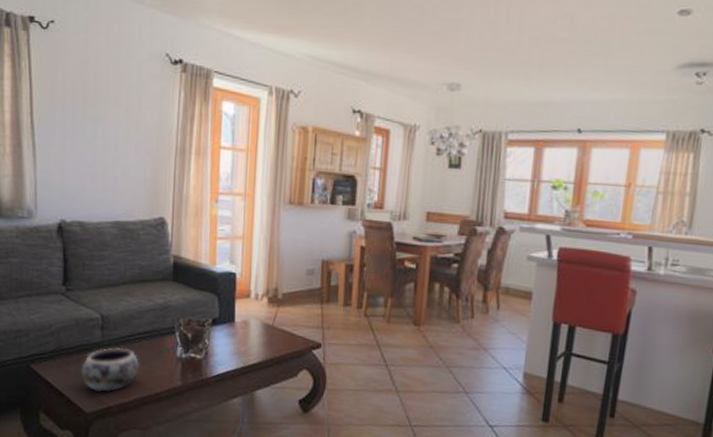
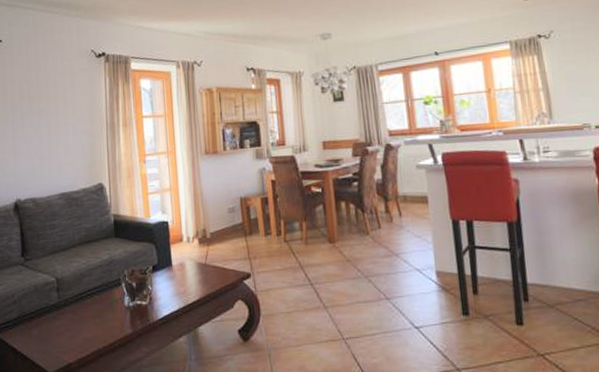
decorative bowl: present [81,347,140,393] -> none [42,305,94,351]

